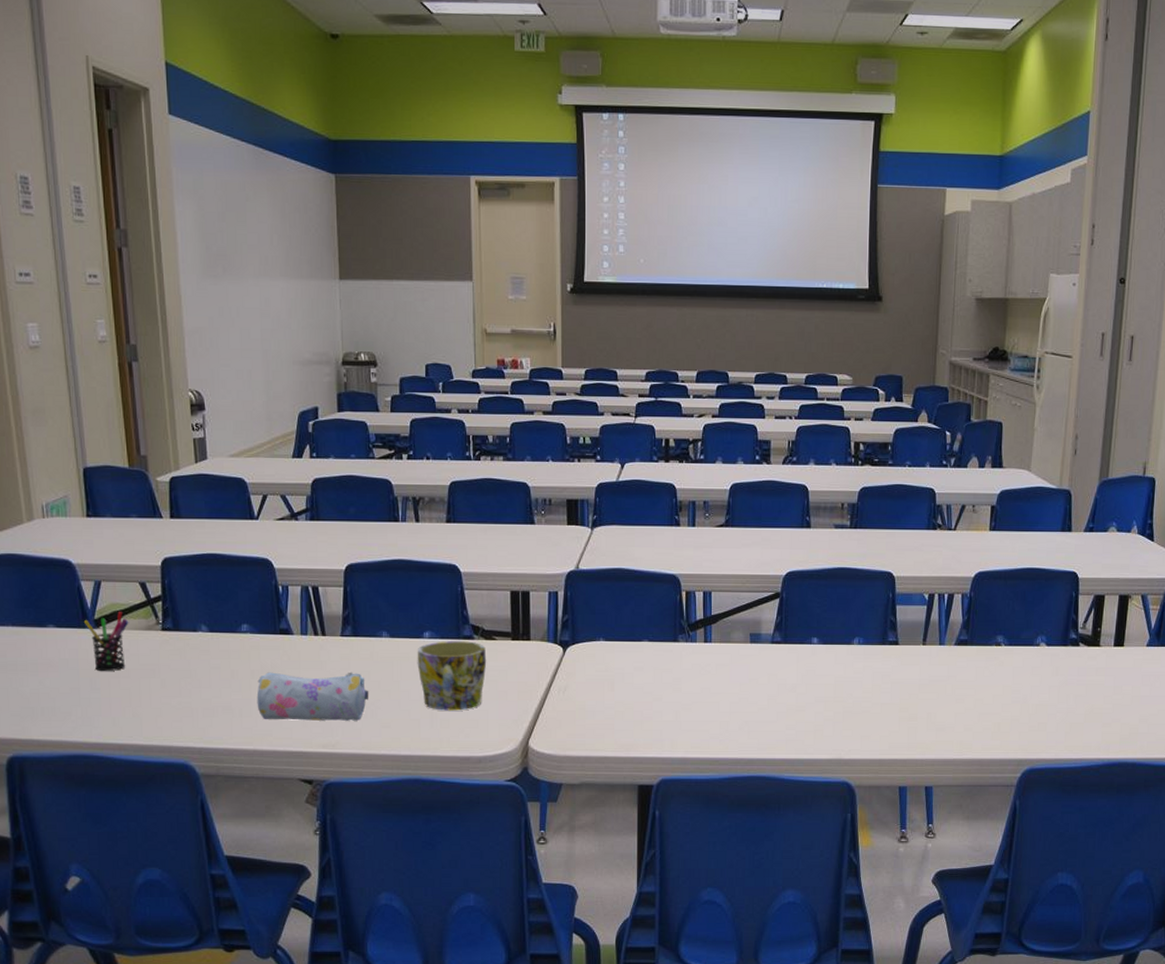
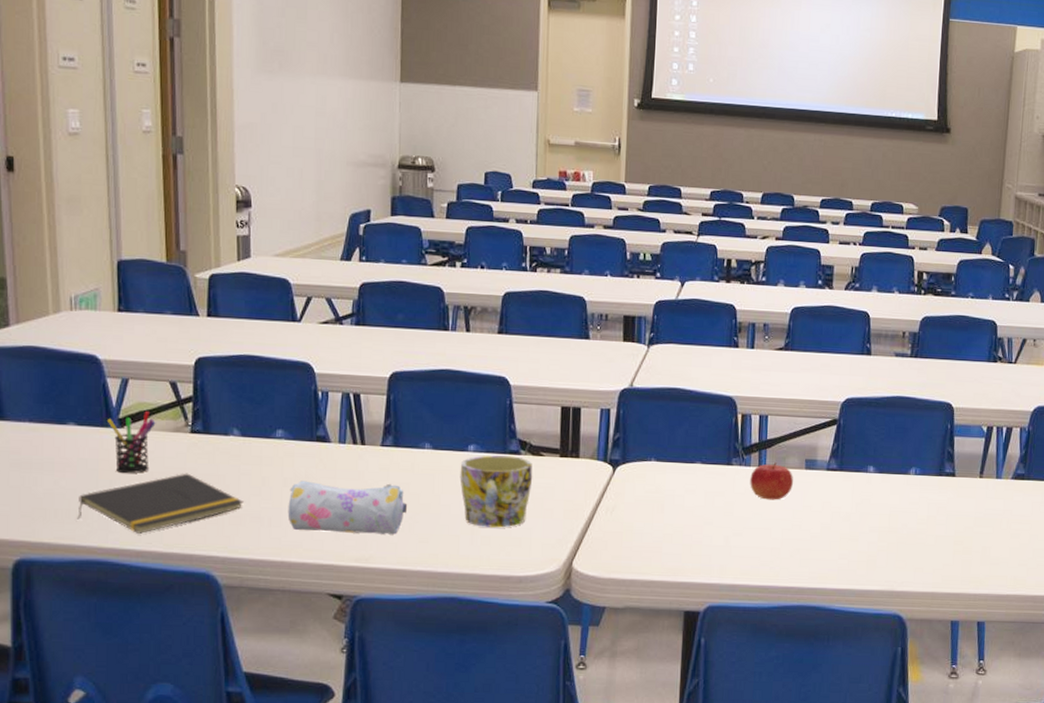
notepad: none [62,669,215,728] -> present [77,473,244,534]
fruit: none [697,638,739,675] -> present [750,463,793,500]

